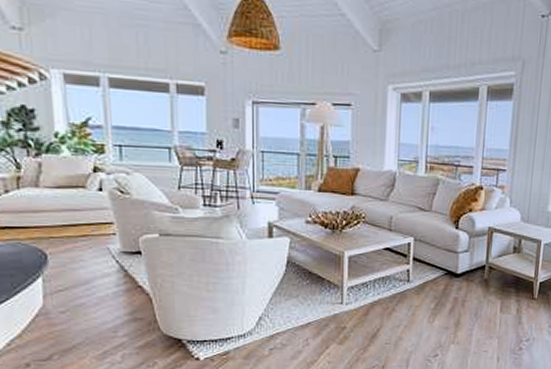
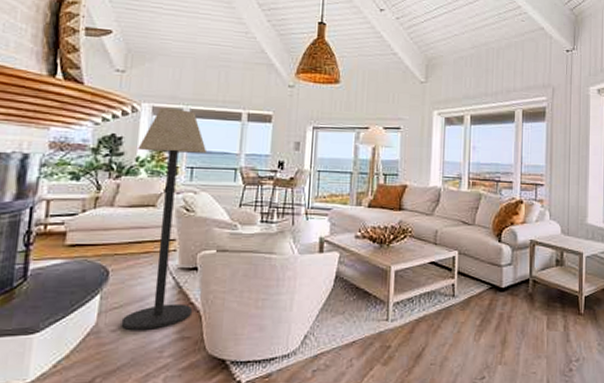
floor lamp: none [54,76,142,311] -> present [121,108,208,330]

